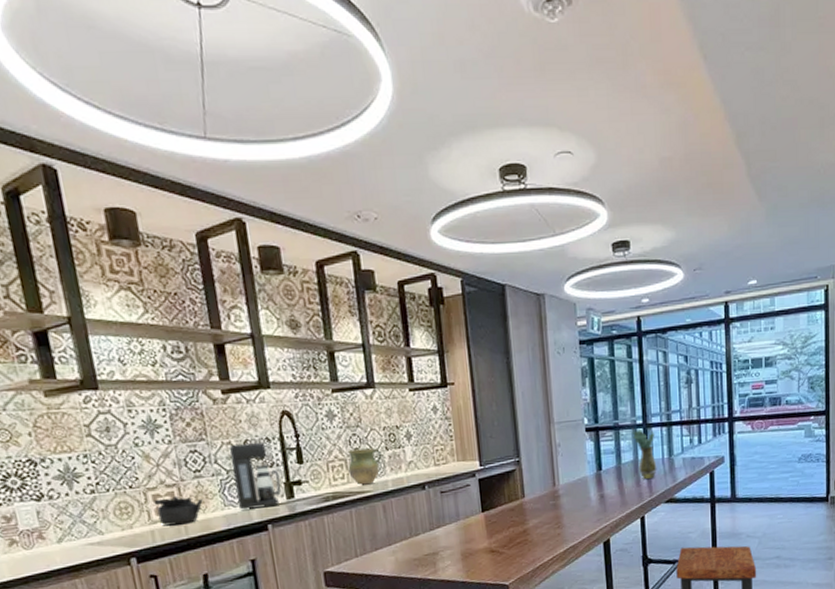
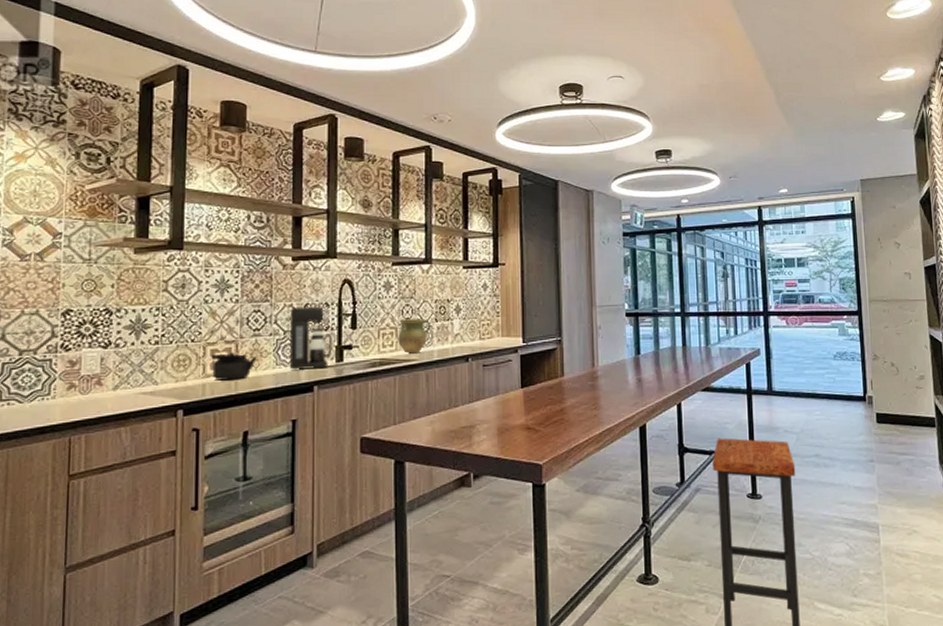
vase: present [631,428,657,480] -> none [669,315,694,367]

